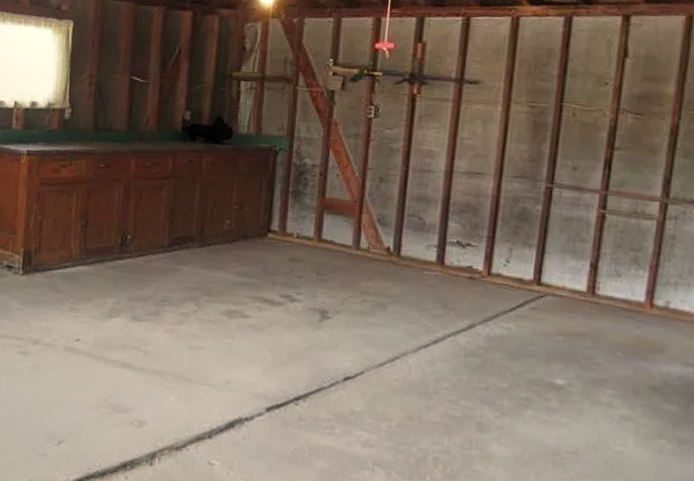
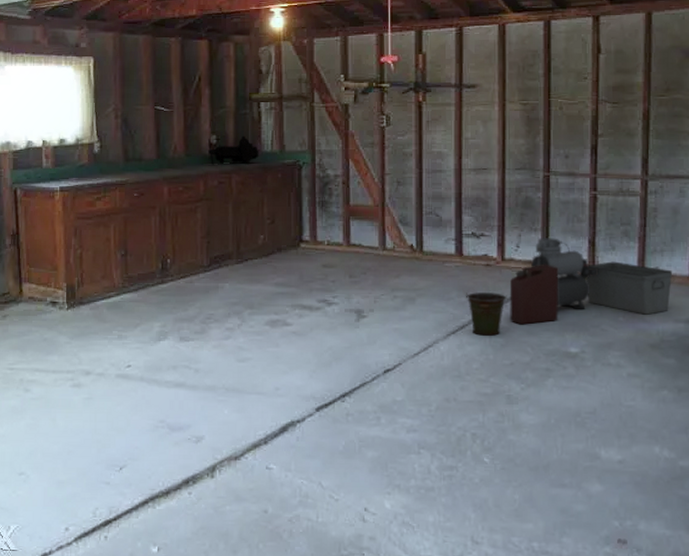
bucket: none [442,305,490,356] -> present [465,292,507,336]
jerry can: none [490,284,552,348] -> present [509,265,559,325]
air compressor: none [521,254,599,339] -> present [531,238,599,309]
storage bin: none [582,289,687,354] -> present [586,261,673,315]

